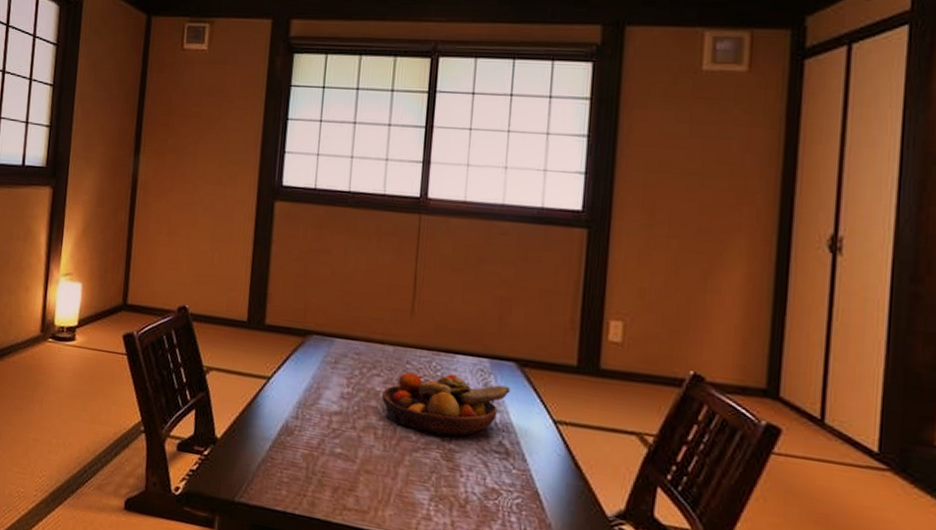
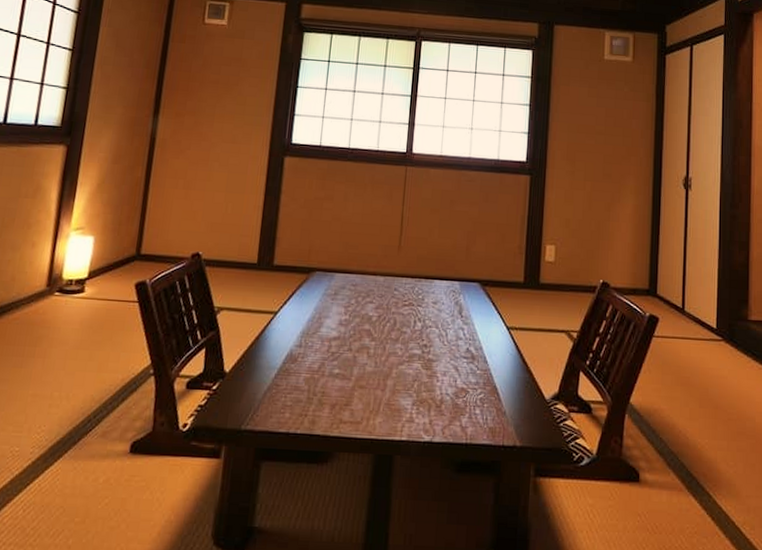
fruit bowl: present [382,372,511,437] -> none [374,296,475,349]

